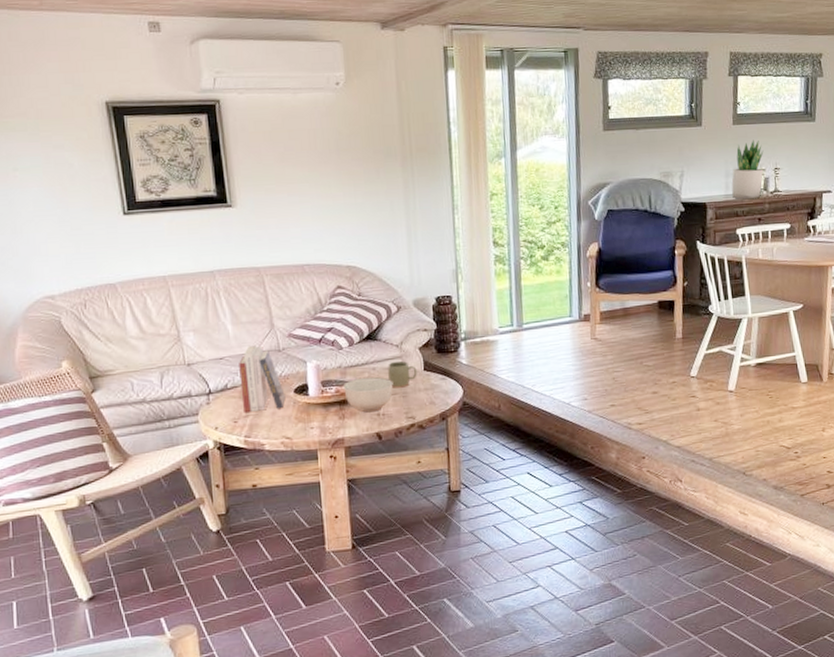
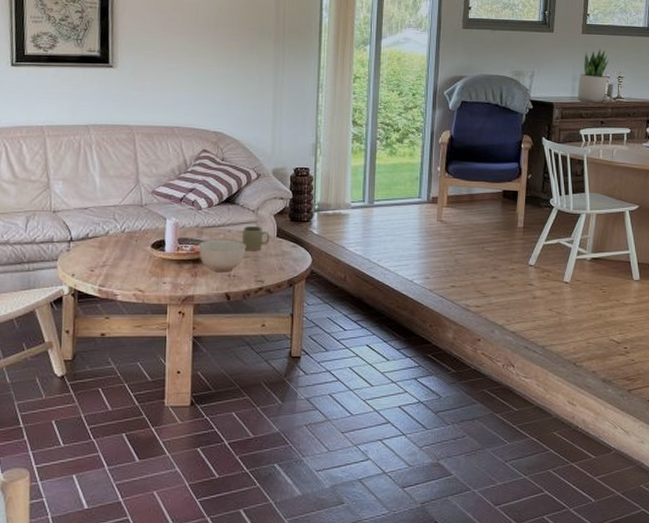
books: present [239,344,286,413] -> none [101,198,143,263]

